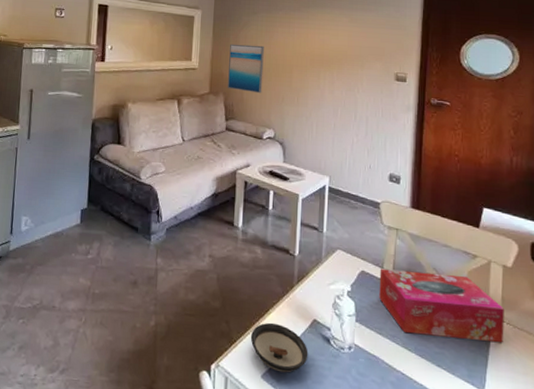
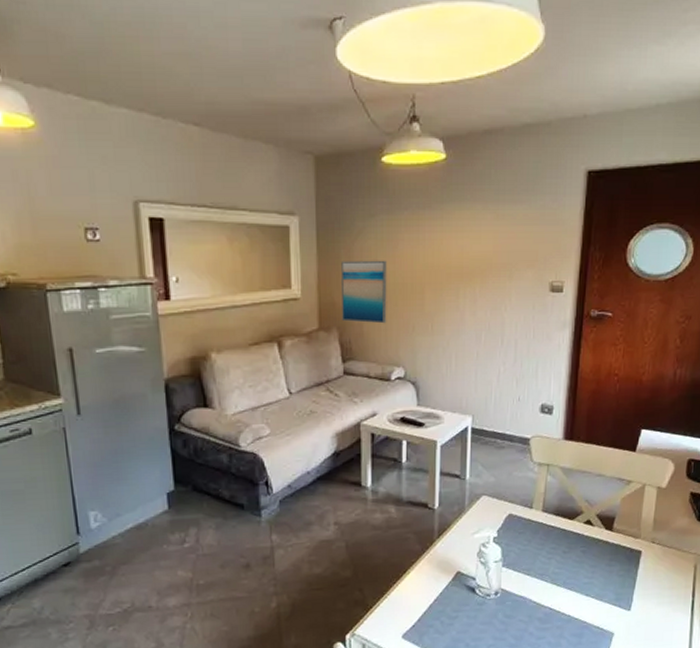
saucer: present [250,322,308,373] -> none [388,582,452,629]
tissue box: present [379,268,504,343] -> none [527,504,655,570]

